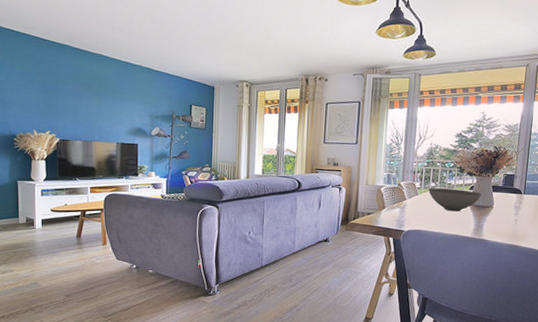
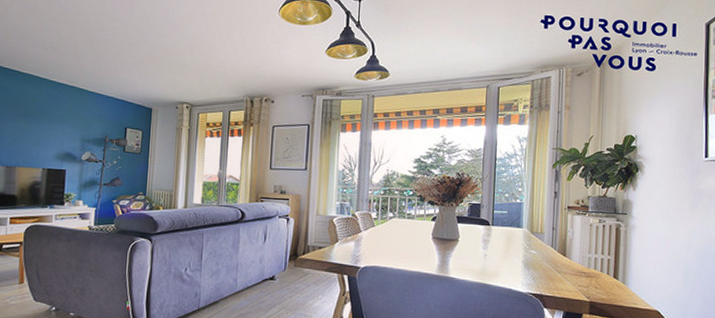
bowl: present [428,187,481,212] -> none [386,218,445,246]

